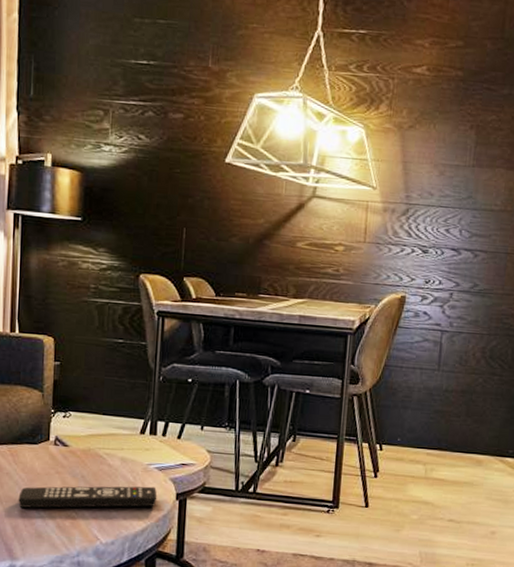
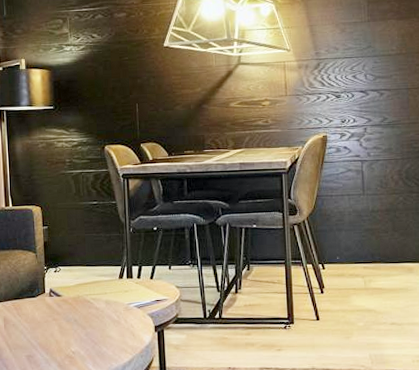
remote control: present [18,486,157,508] -> none [24,322,139,352]

